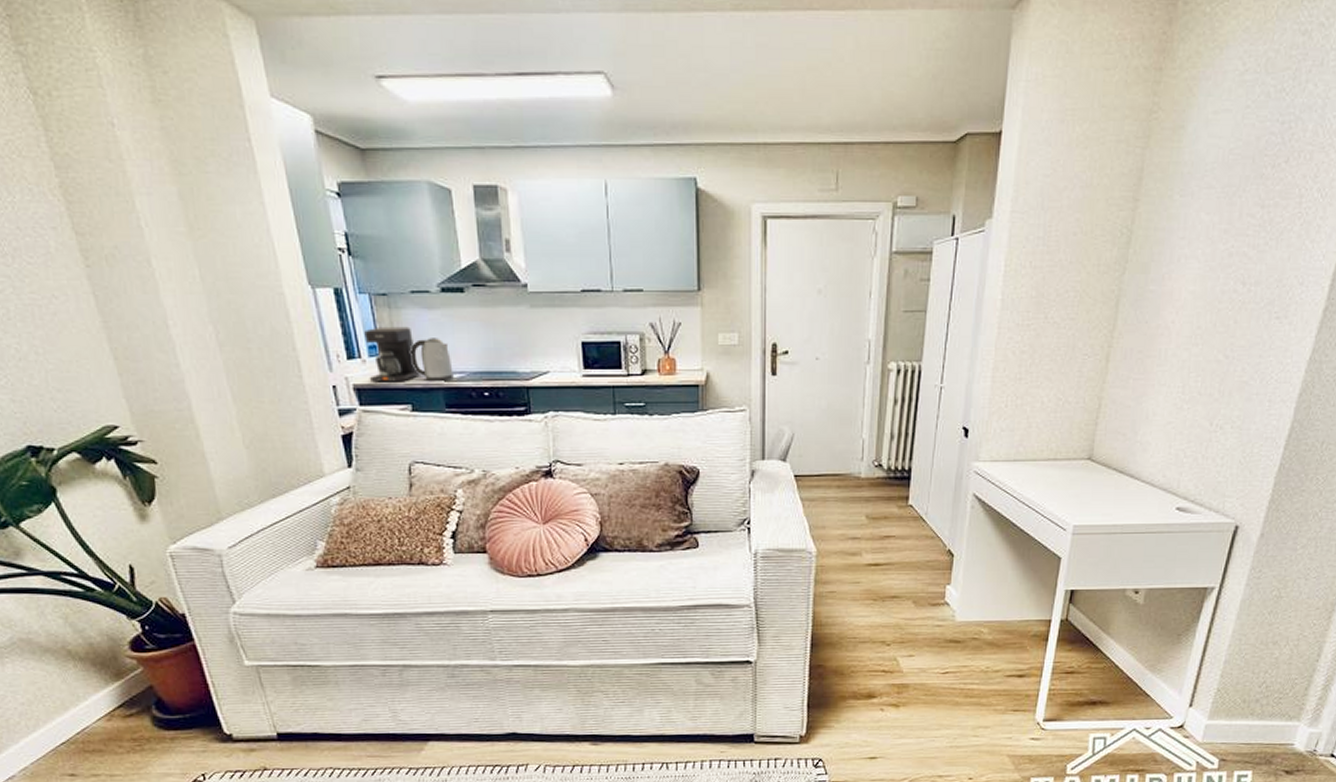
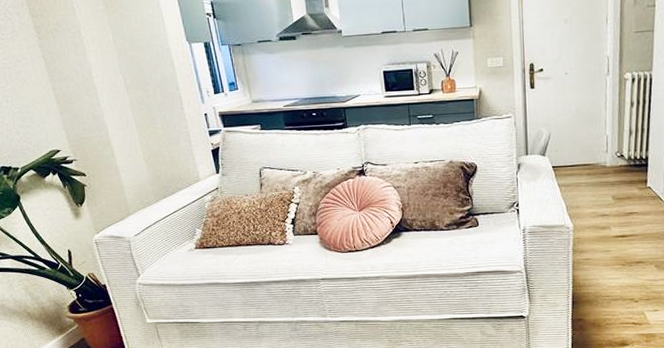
coffee maker: present [364,326,420,382] -> none [226,67,266,110]
kettle: present [410,338,454,381] -> none [259,74,290,107]

